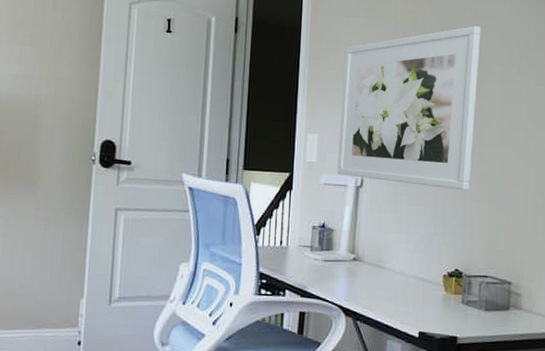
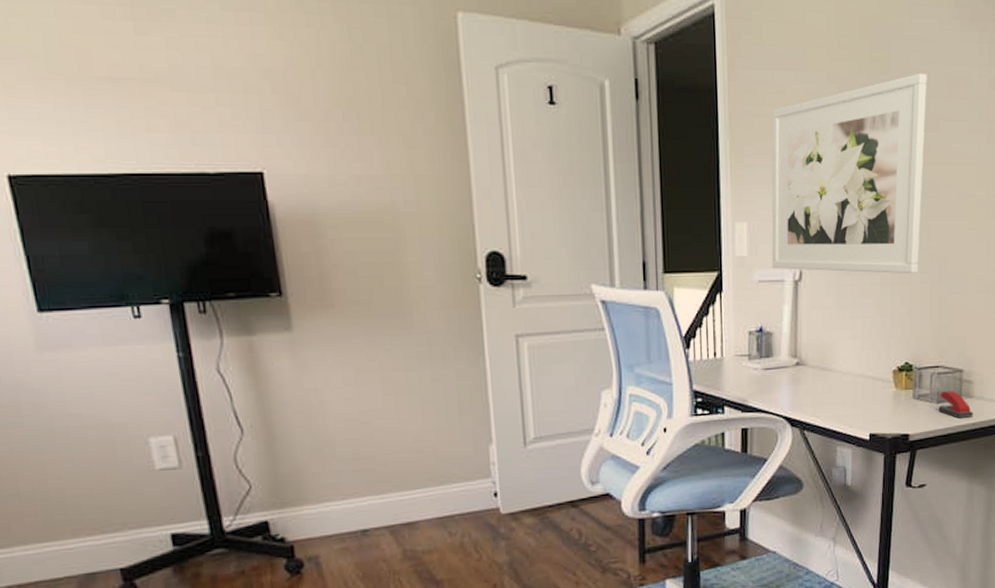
stapler: none [487,300,521,328] -> present [938,391,973,418]

